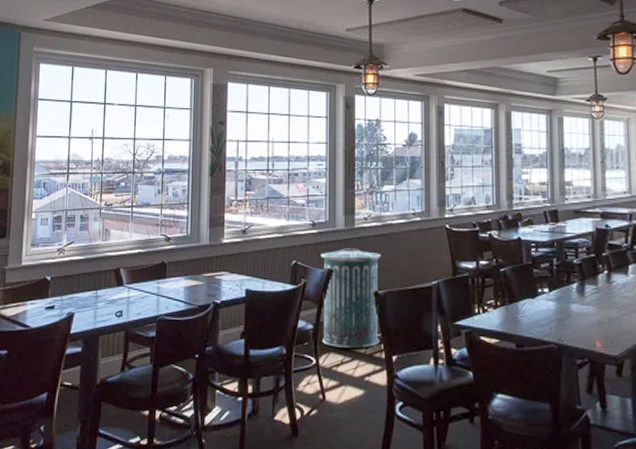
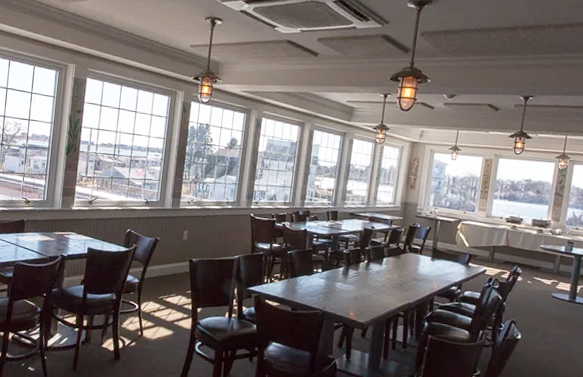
trash can: present [320,248,381,348] -> none [145,223,198,301]

